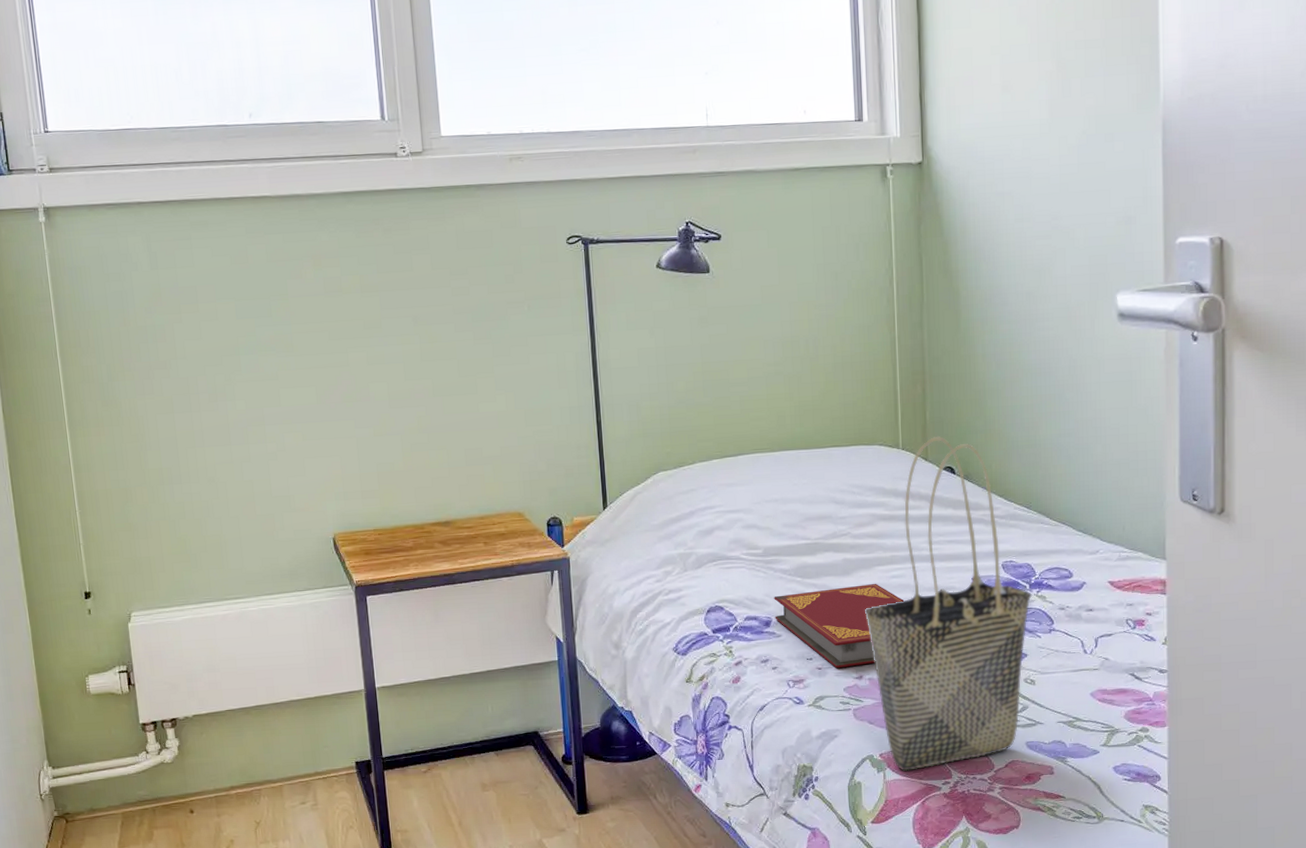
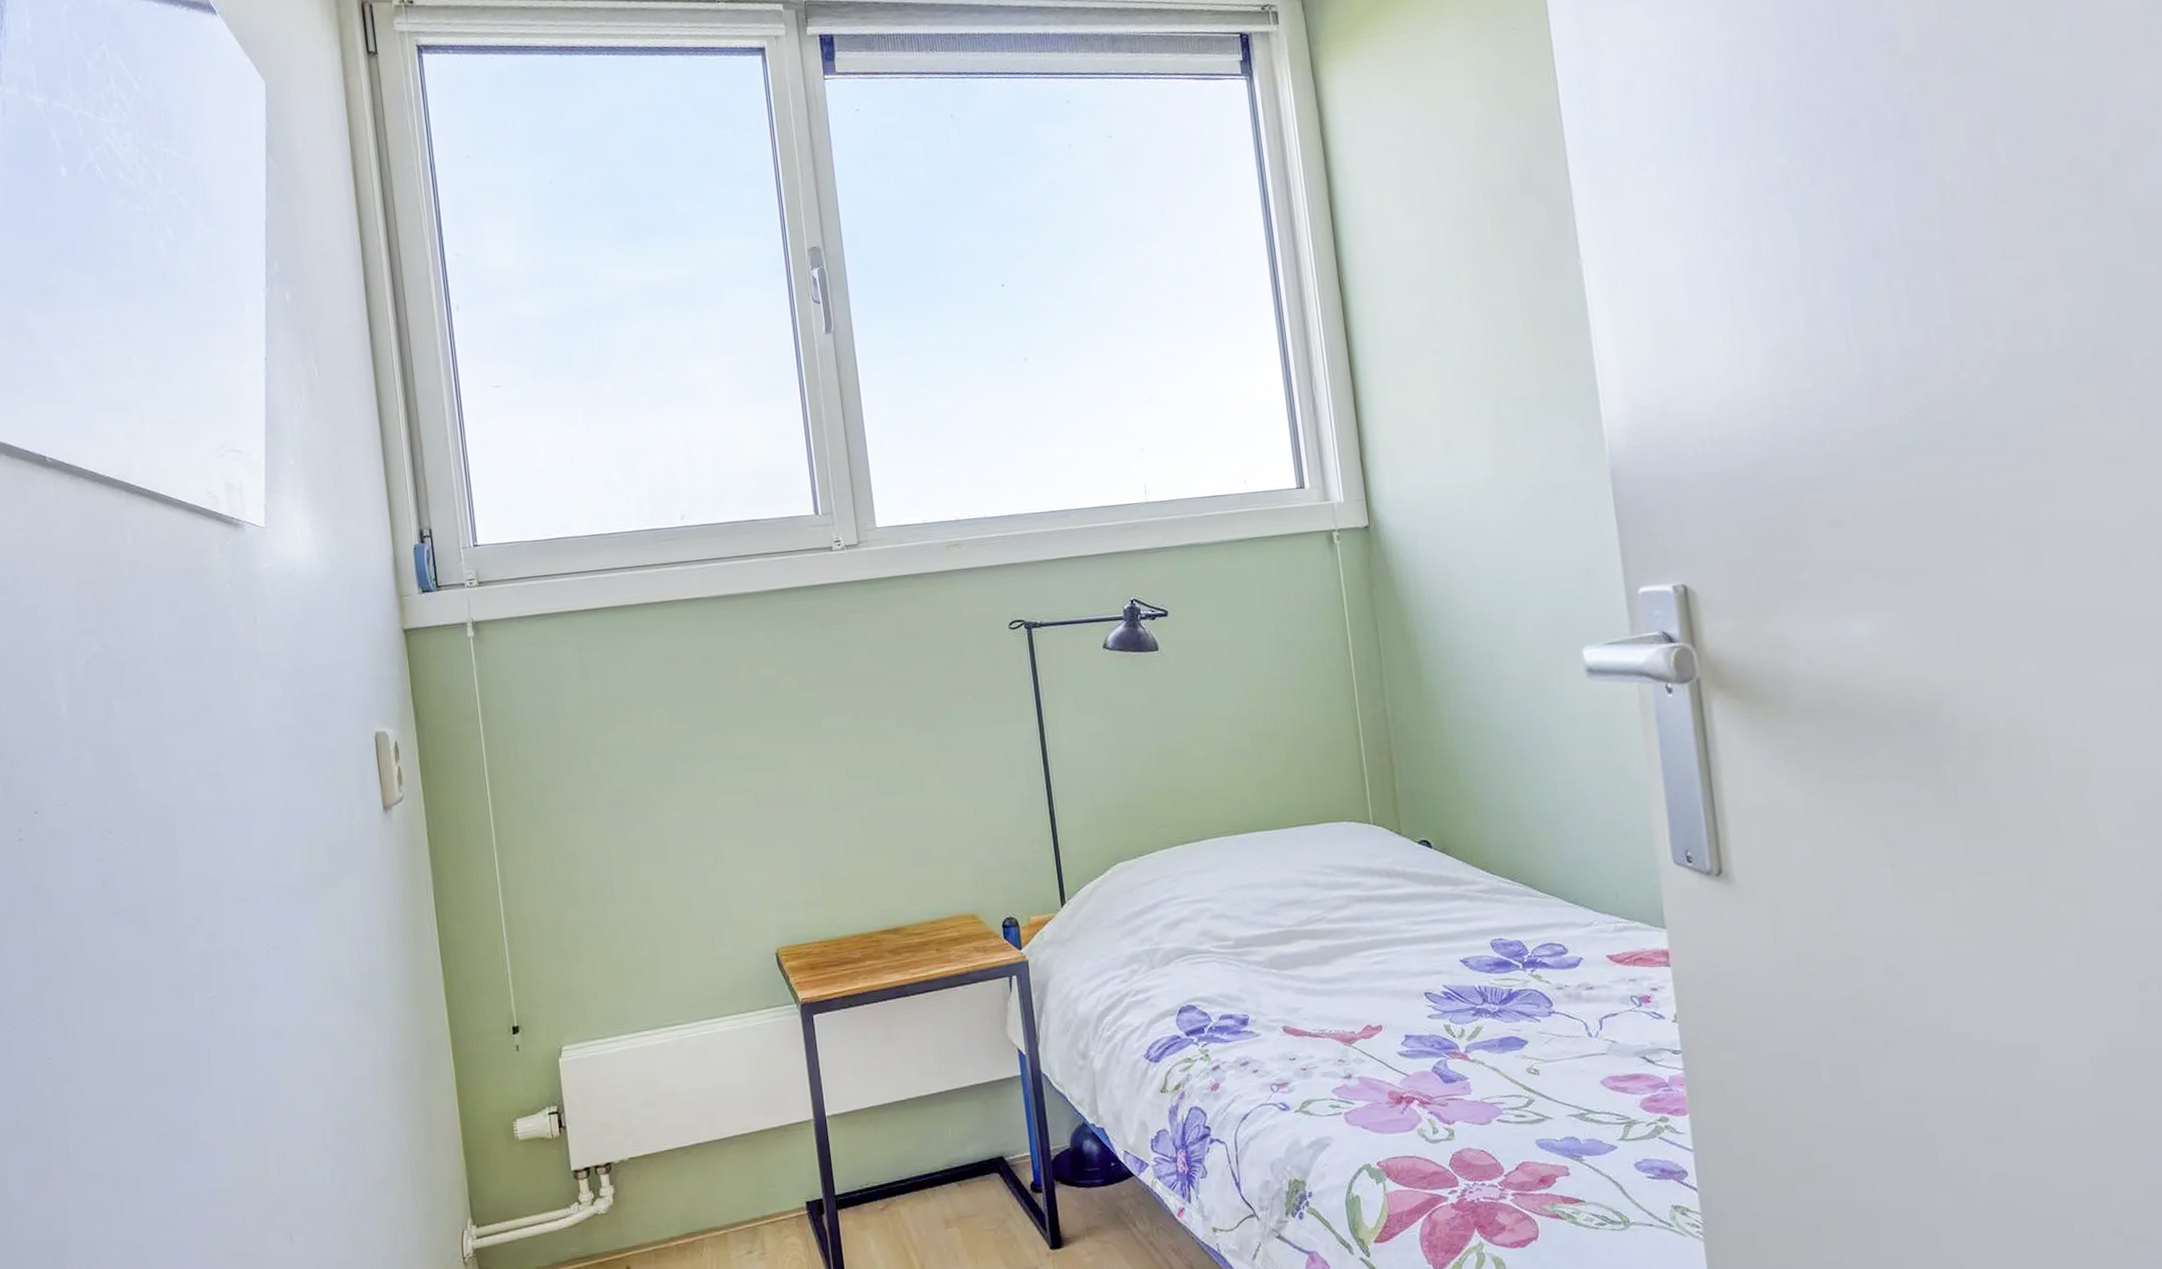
hardback book: present [774,583,905,668] -> none [1249,971,1390,1067]
tote bag: present [865,435,1033,771] -> none [1348,808,1527,1180]

